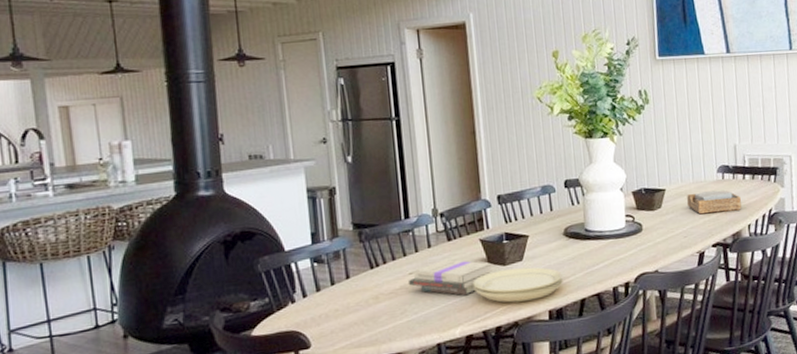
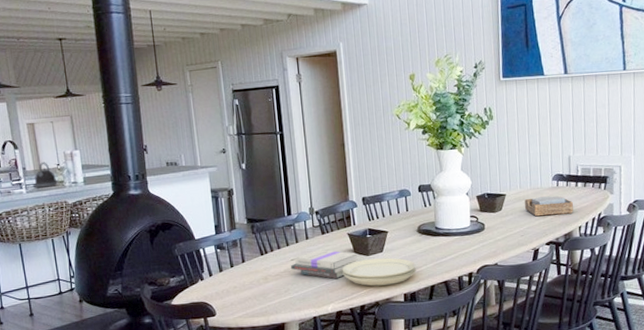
kettle: none [66,155,99,190] -> present [34,162,58,188]

